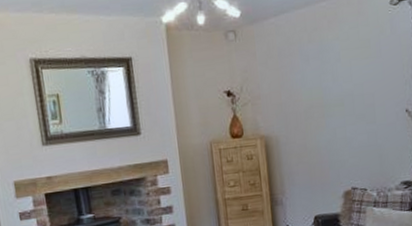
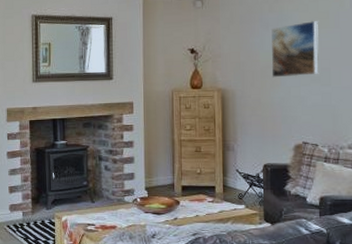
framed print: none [312,50,363,119] -> present [271,20,319,78]

